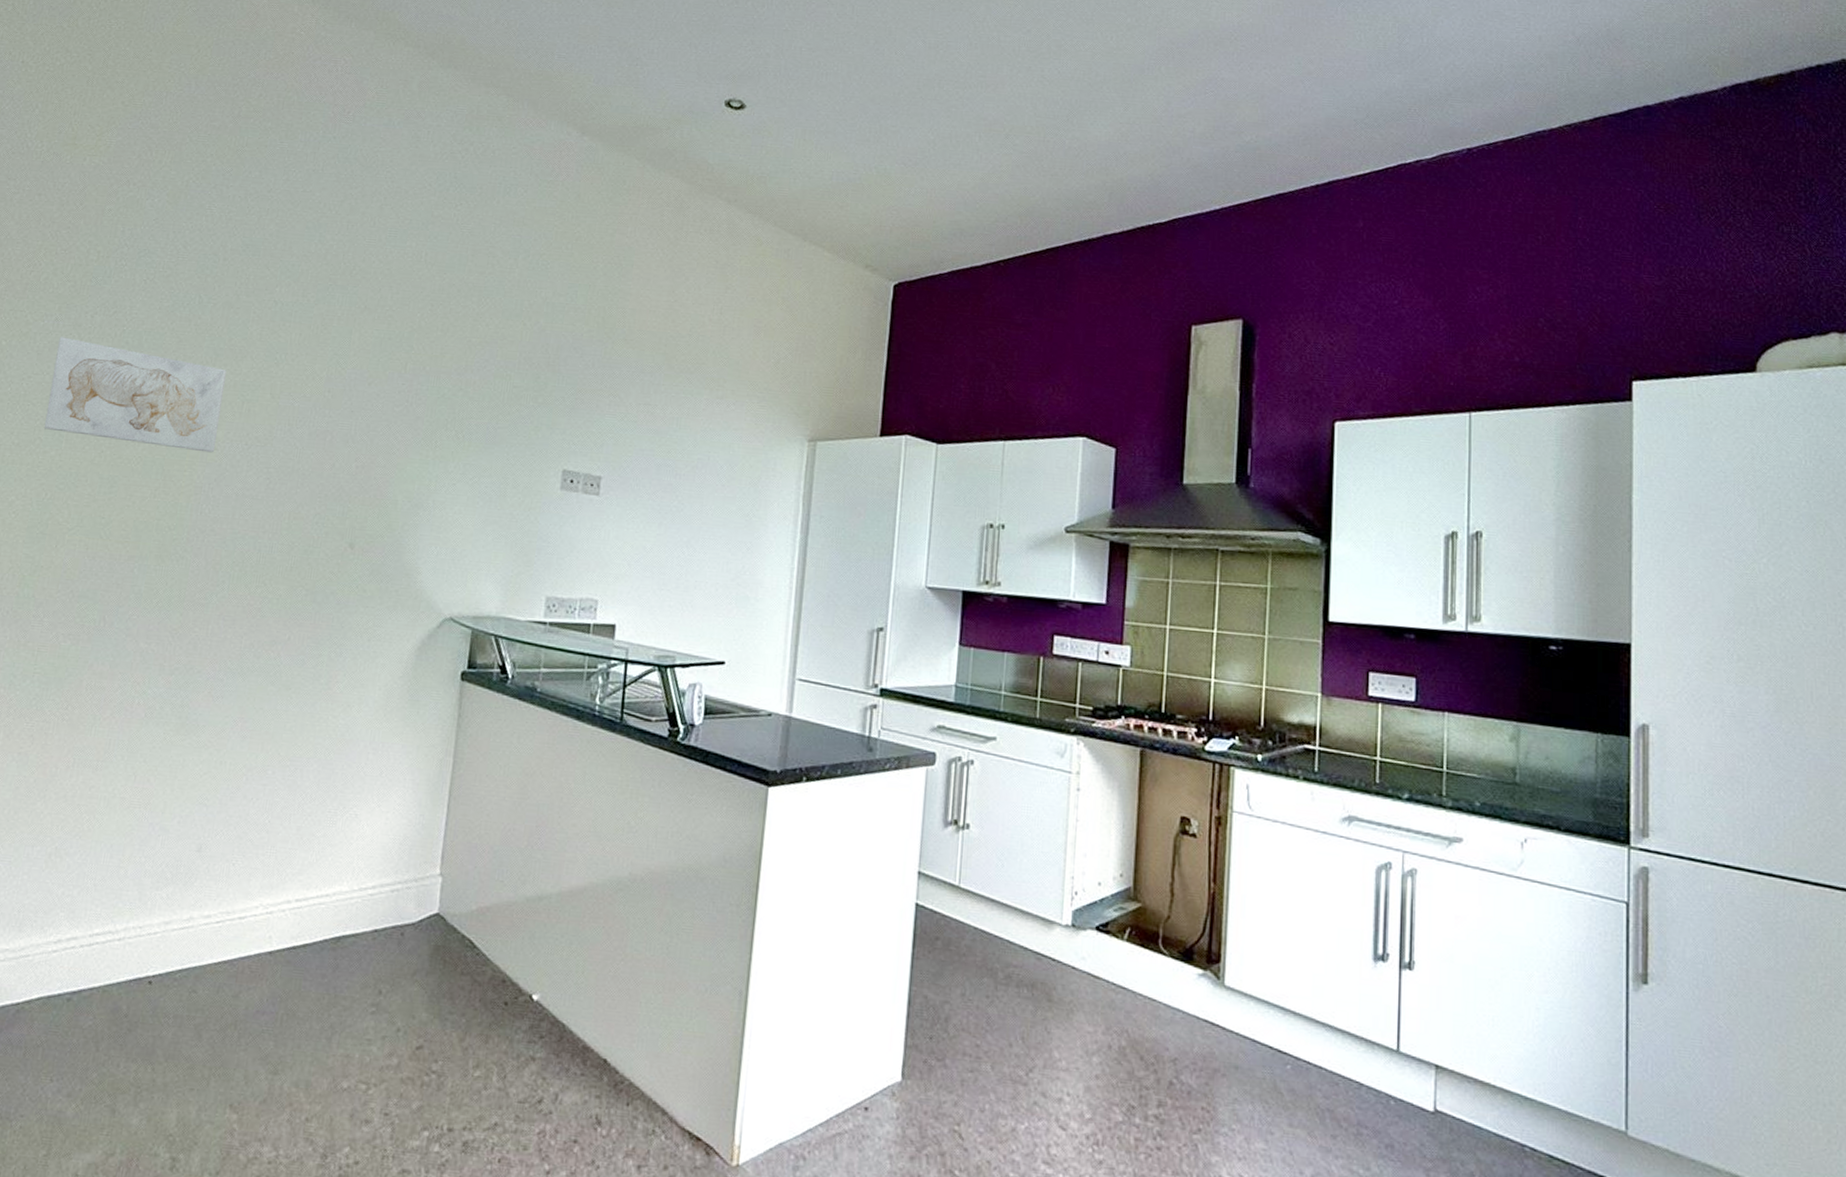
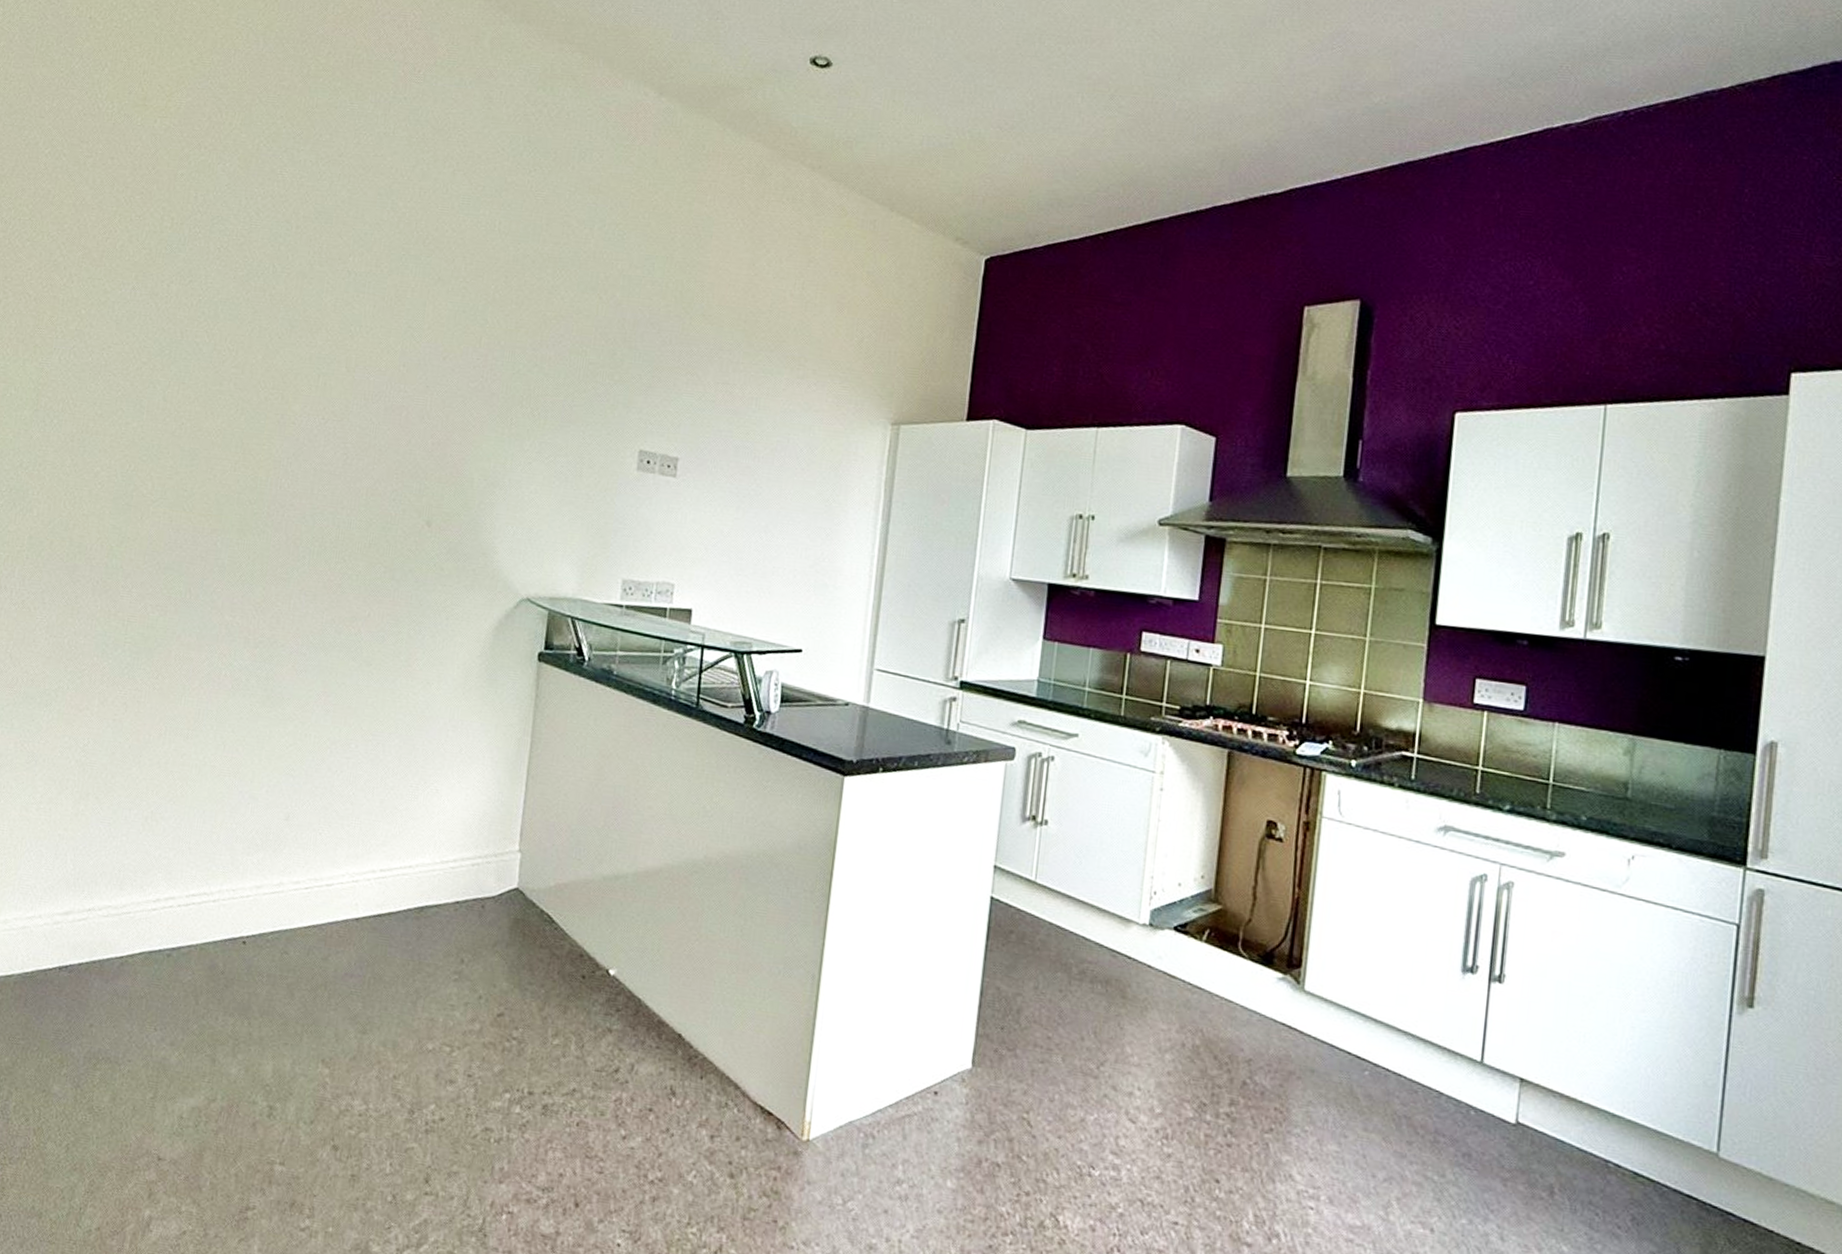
wall art: present [43,337,227,453] -> none [125,306,302,427]

